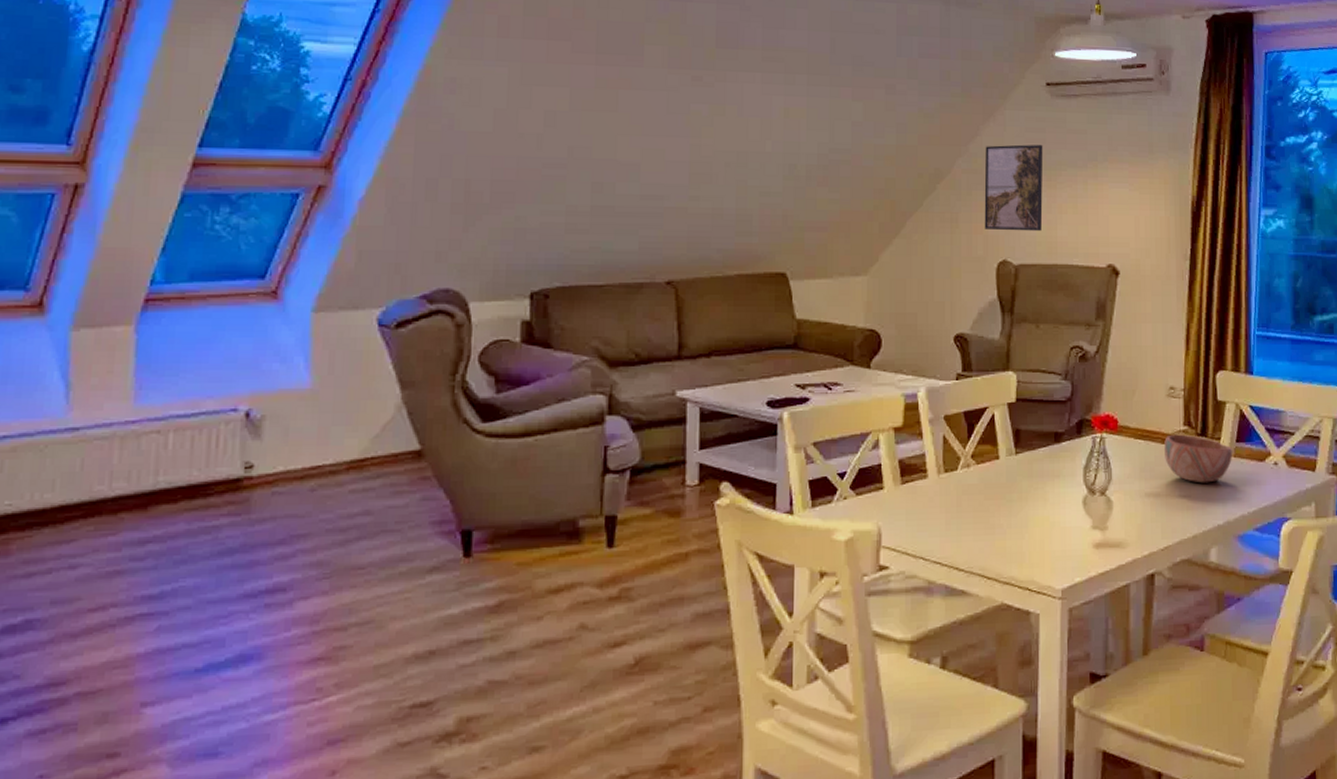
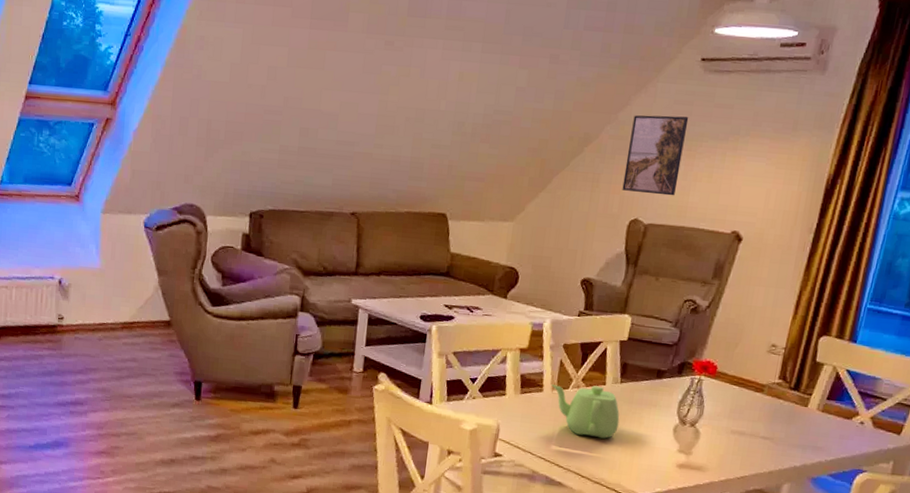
teapot: none [937,461,1021,526] -> present [551,384,620,439]
bowl: present [1164,434,1233,483] -> none [755,385,823,431]

